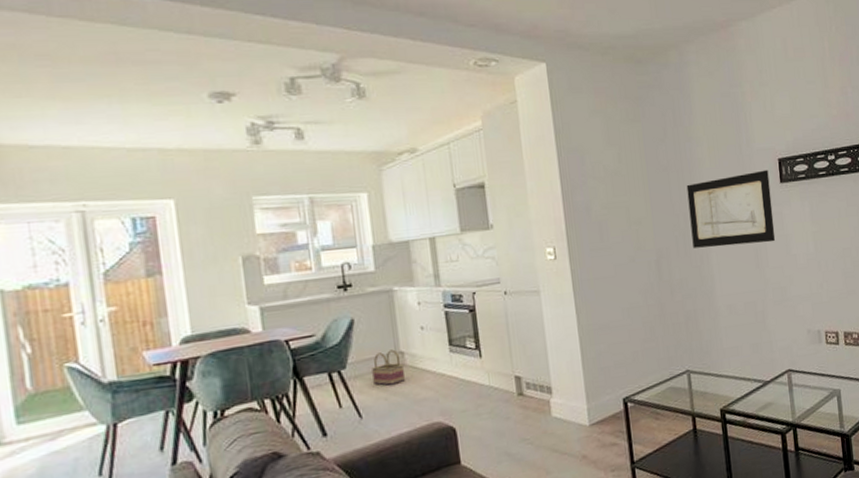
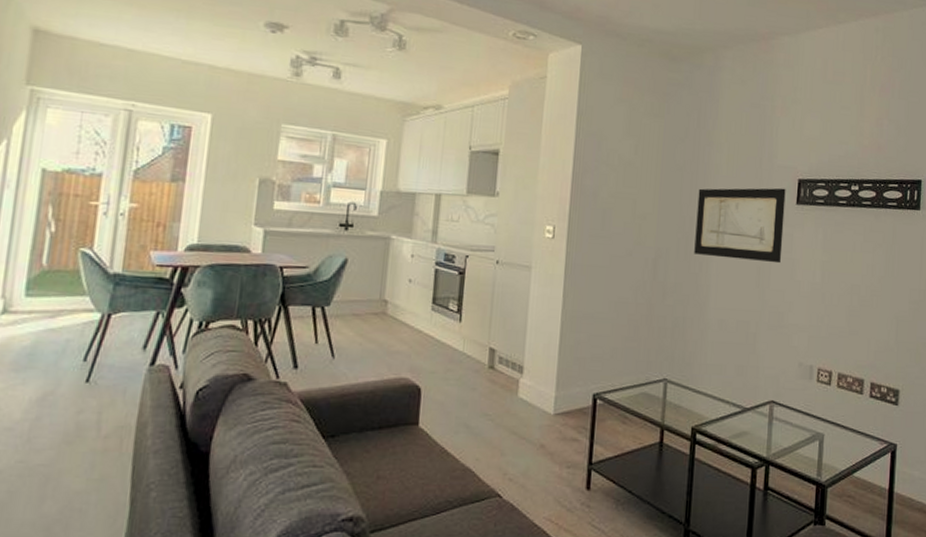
basket: present [372,349,405,386] -> none [352,296,386,331]

